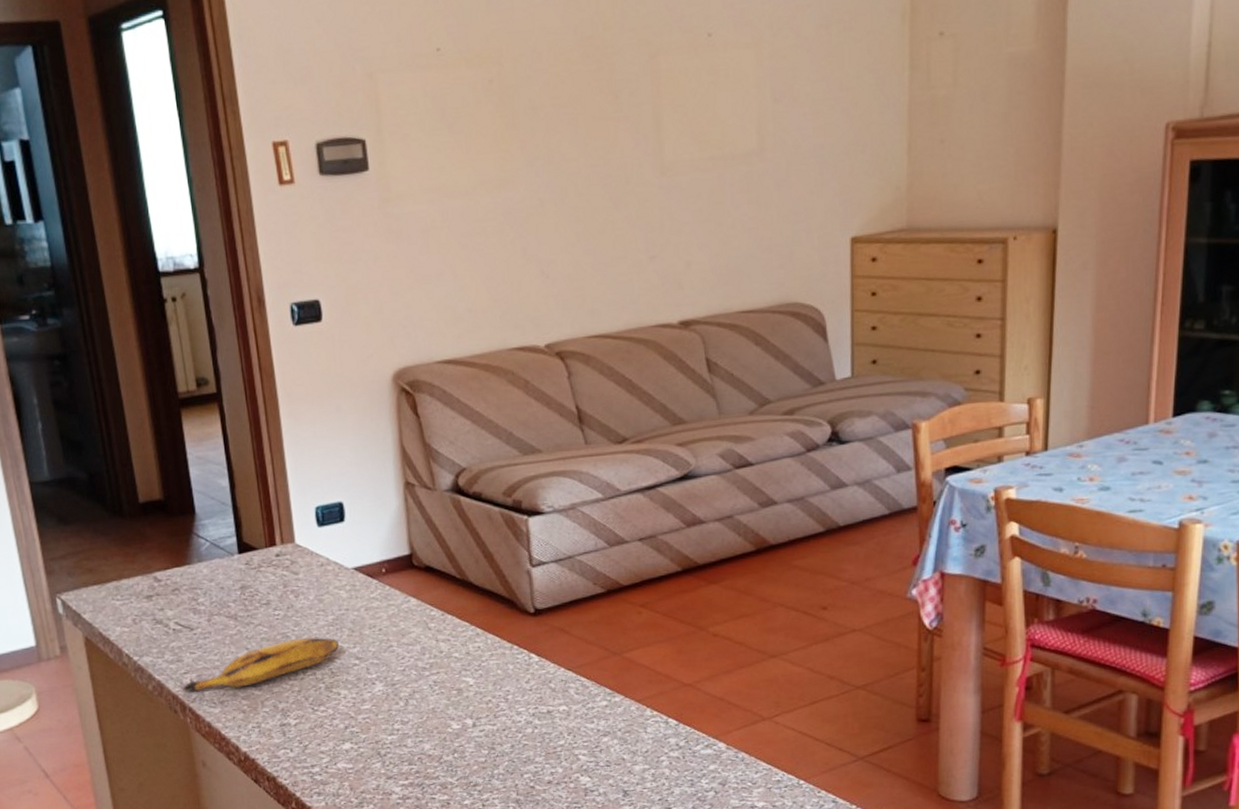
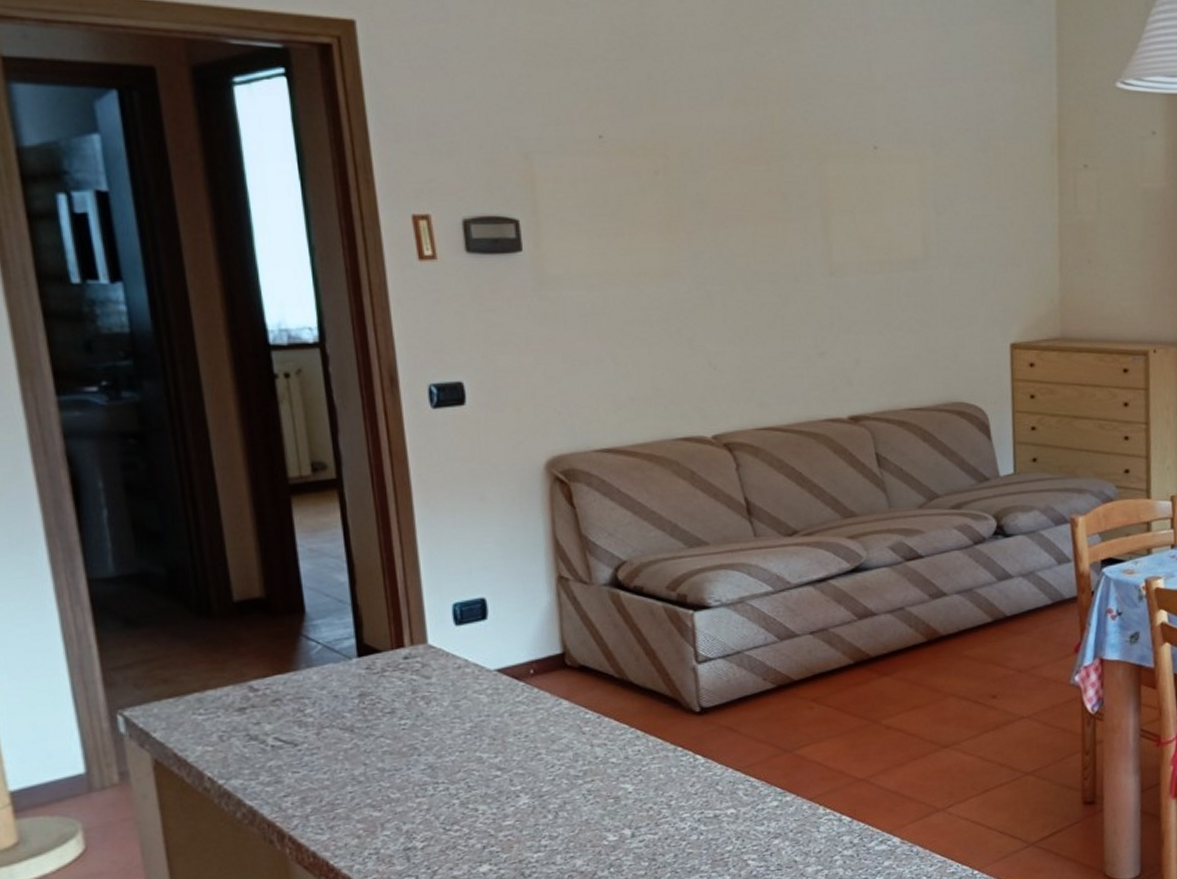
banana: present [180,637,340,692] -> none [278,747,479,817]

